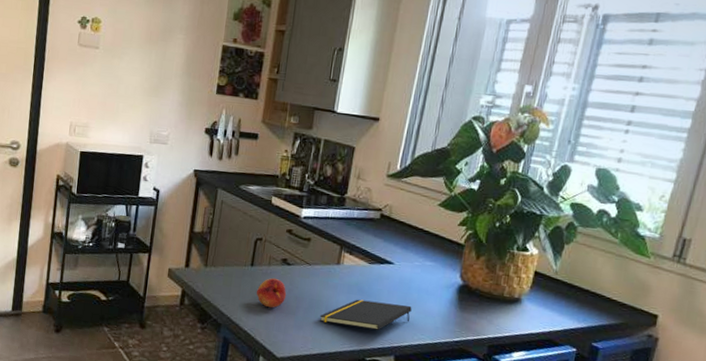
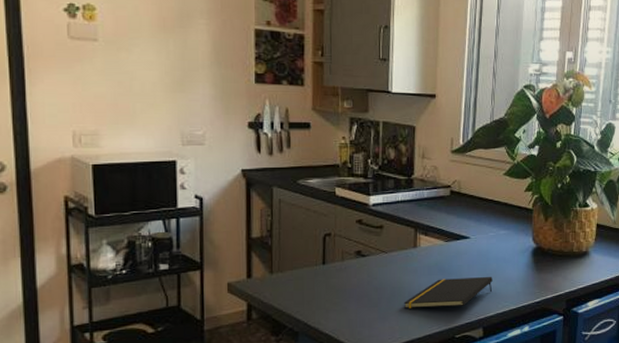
fruit: present [256,278,287,308] -> none [332,272,366,305]

